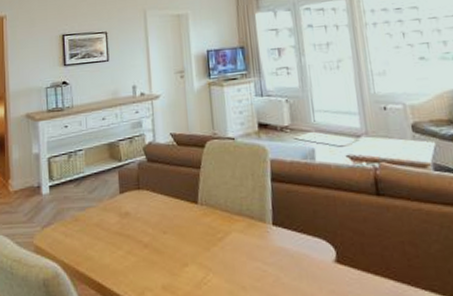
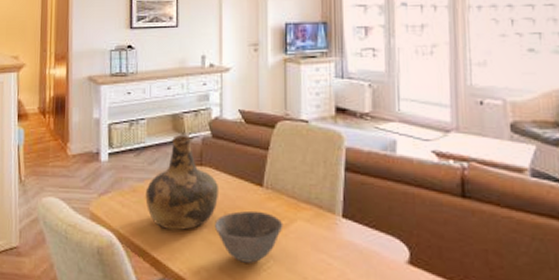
bottle: none [87,161,158,255] -> present [145,134,220,231]
bowl: none [155,227,220,279] -> present [215,210,283,263]

